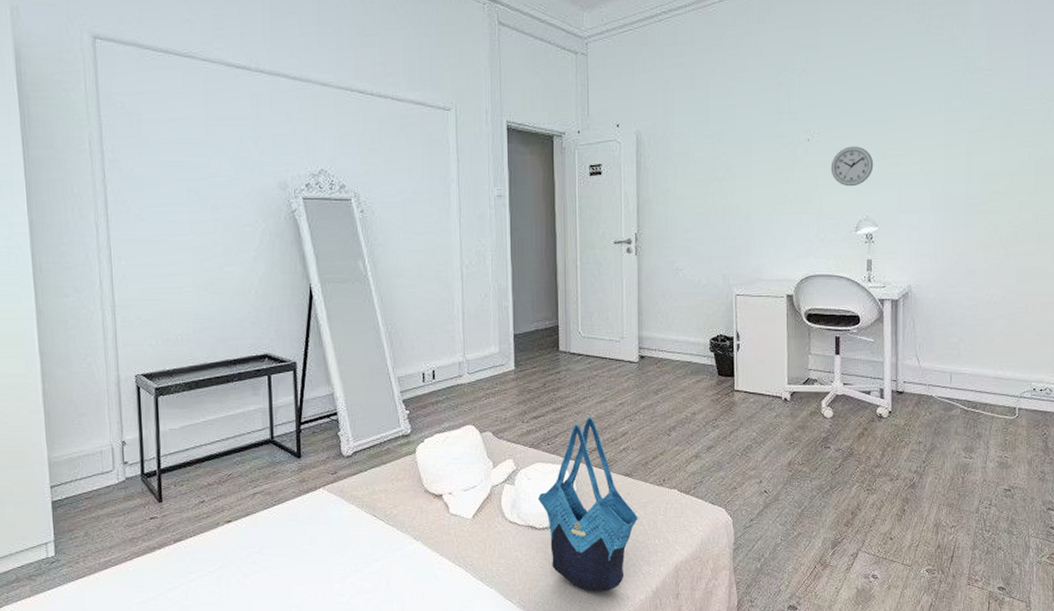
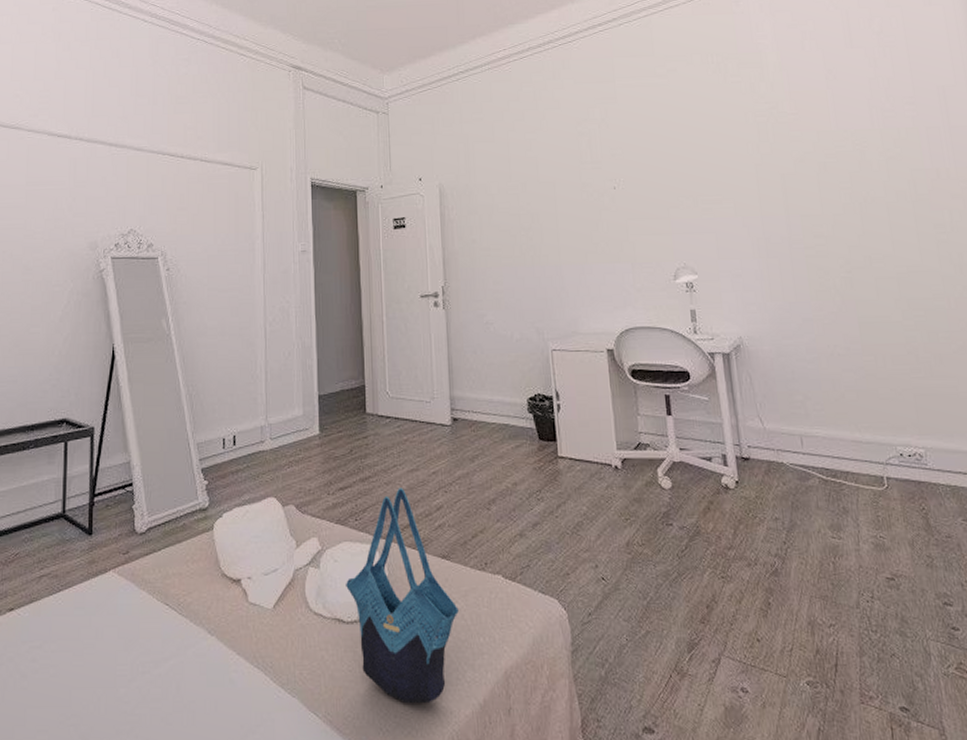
wall clock: present [830,146,874,187] -> none [640,193,686,234]

